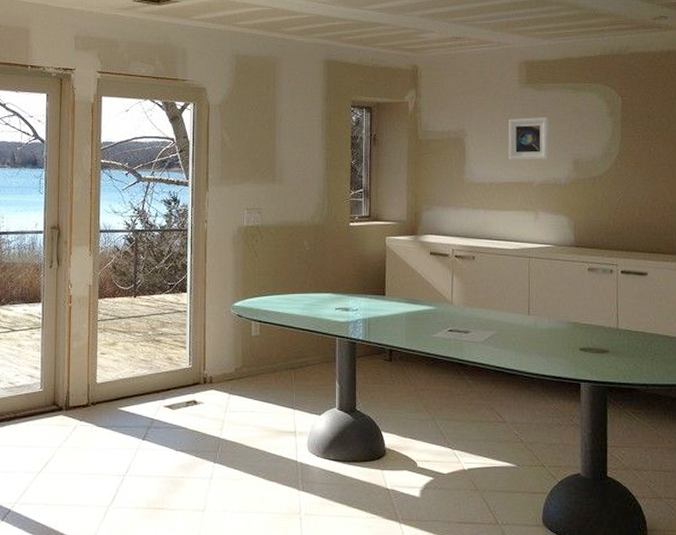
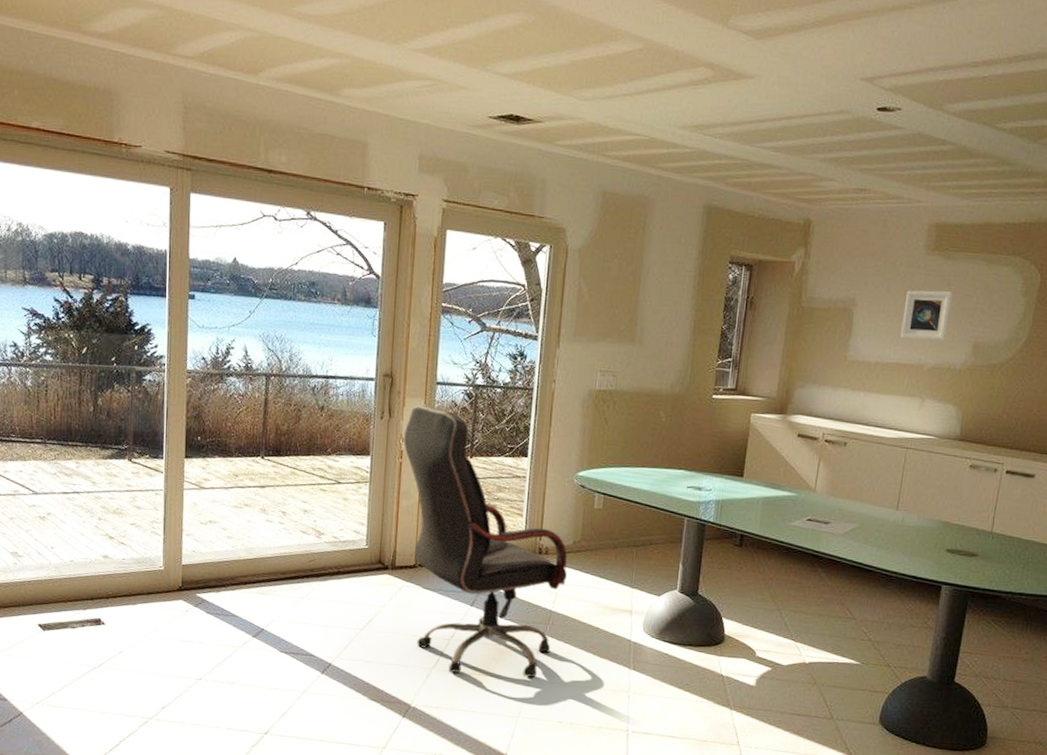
office chair: none [71,253,231,508] -> present [403,405,567,677]

